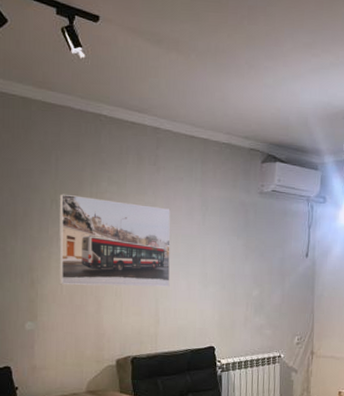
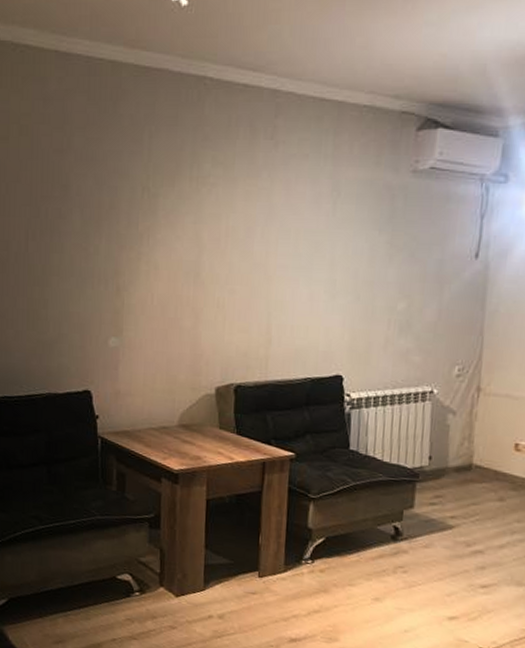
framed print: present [59,193,171,287] -> none [149,179,291,297]

